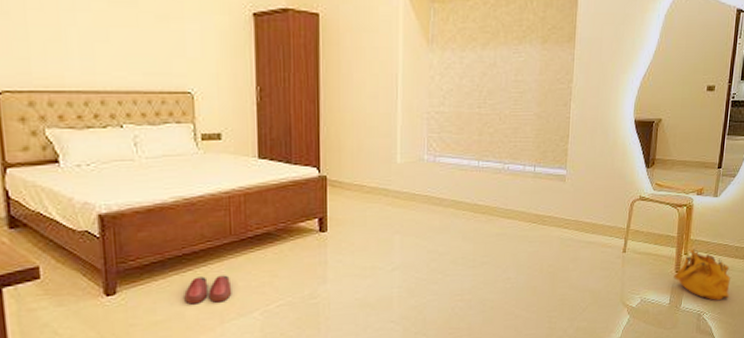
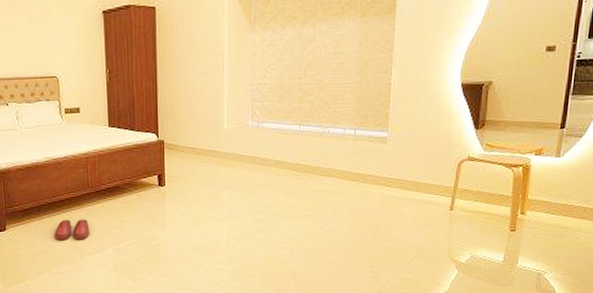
handbag: present [673,249,731,300] -> none [508,209,578,260]

